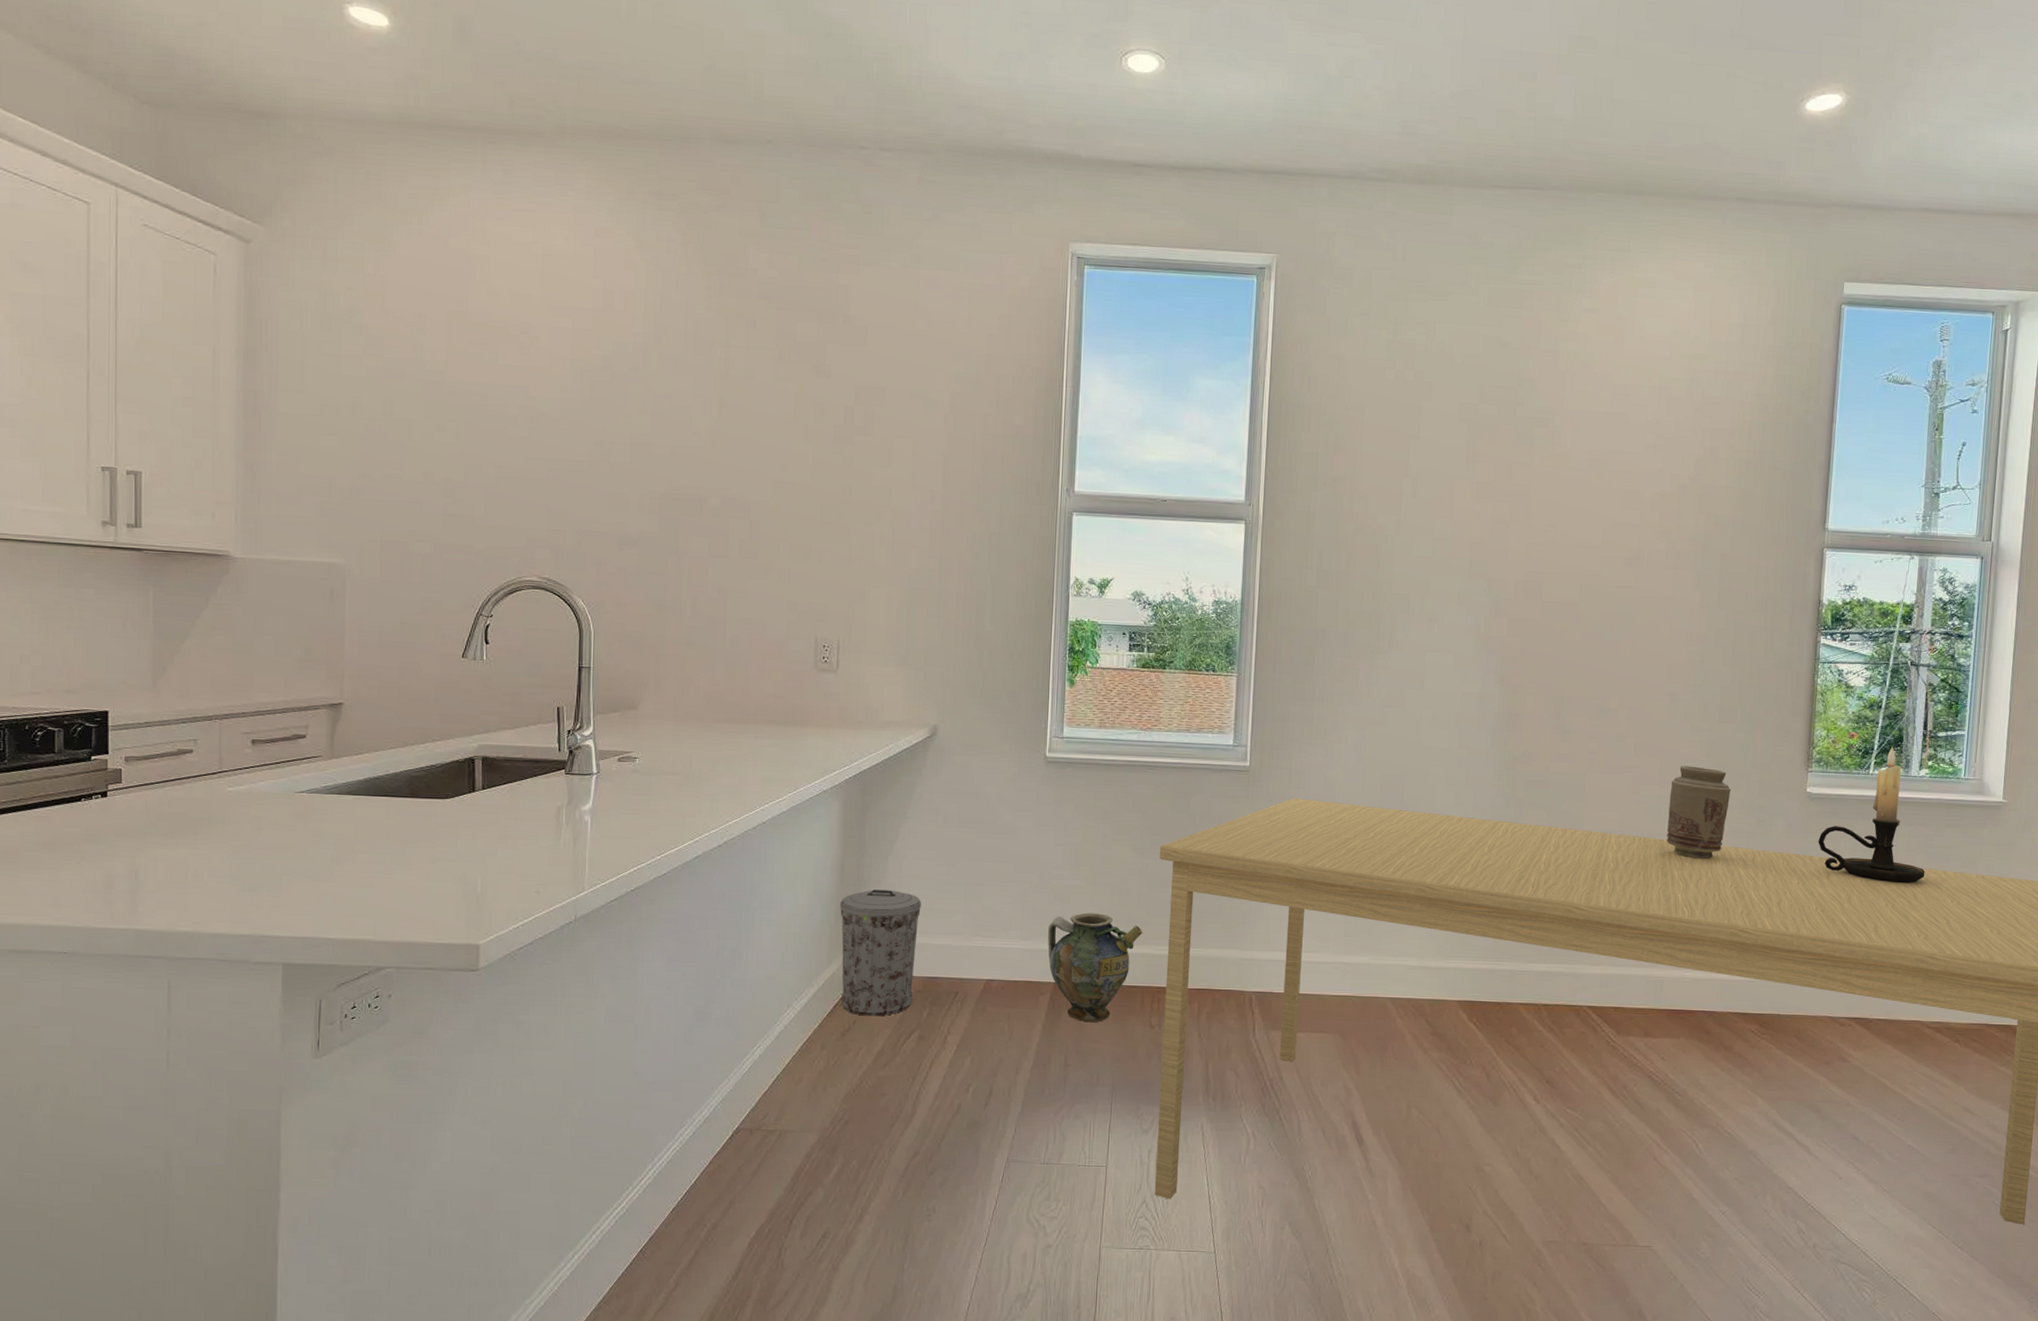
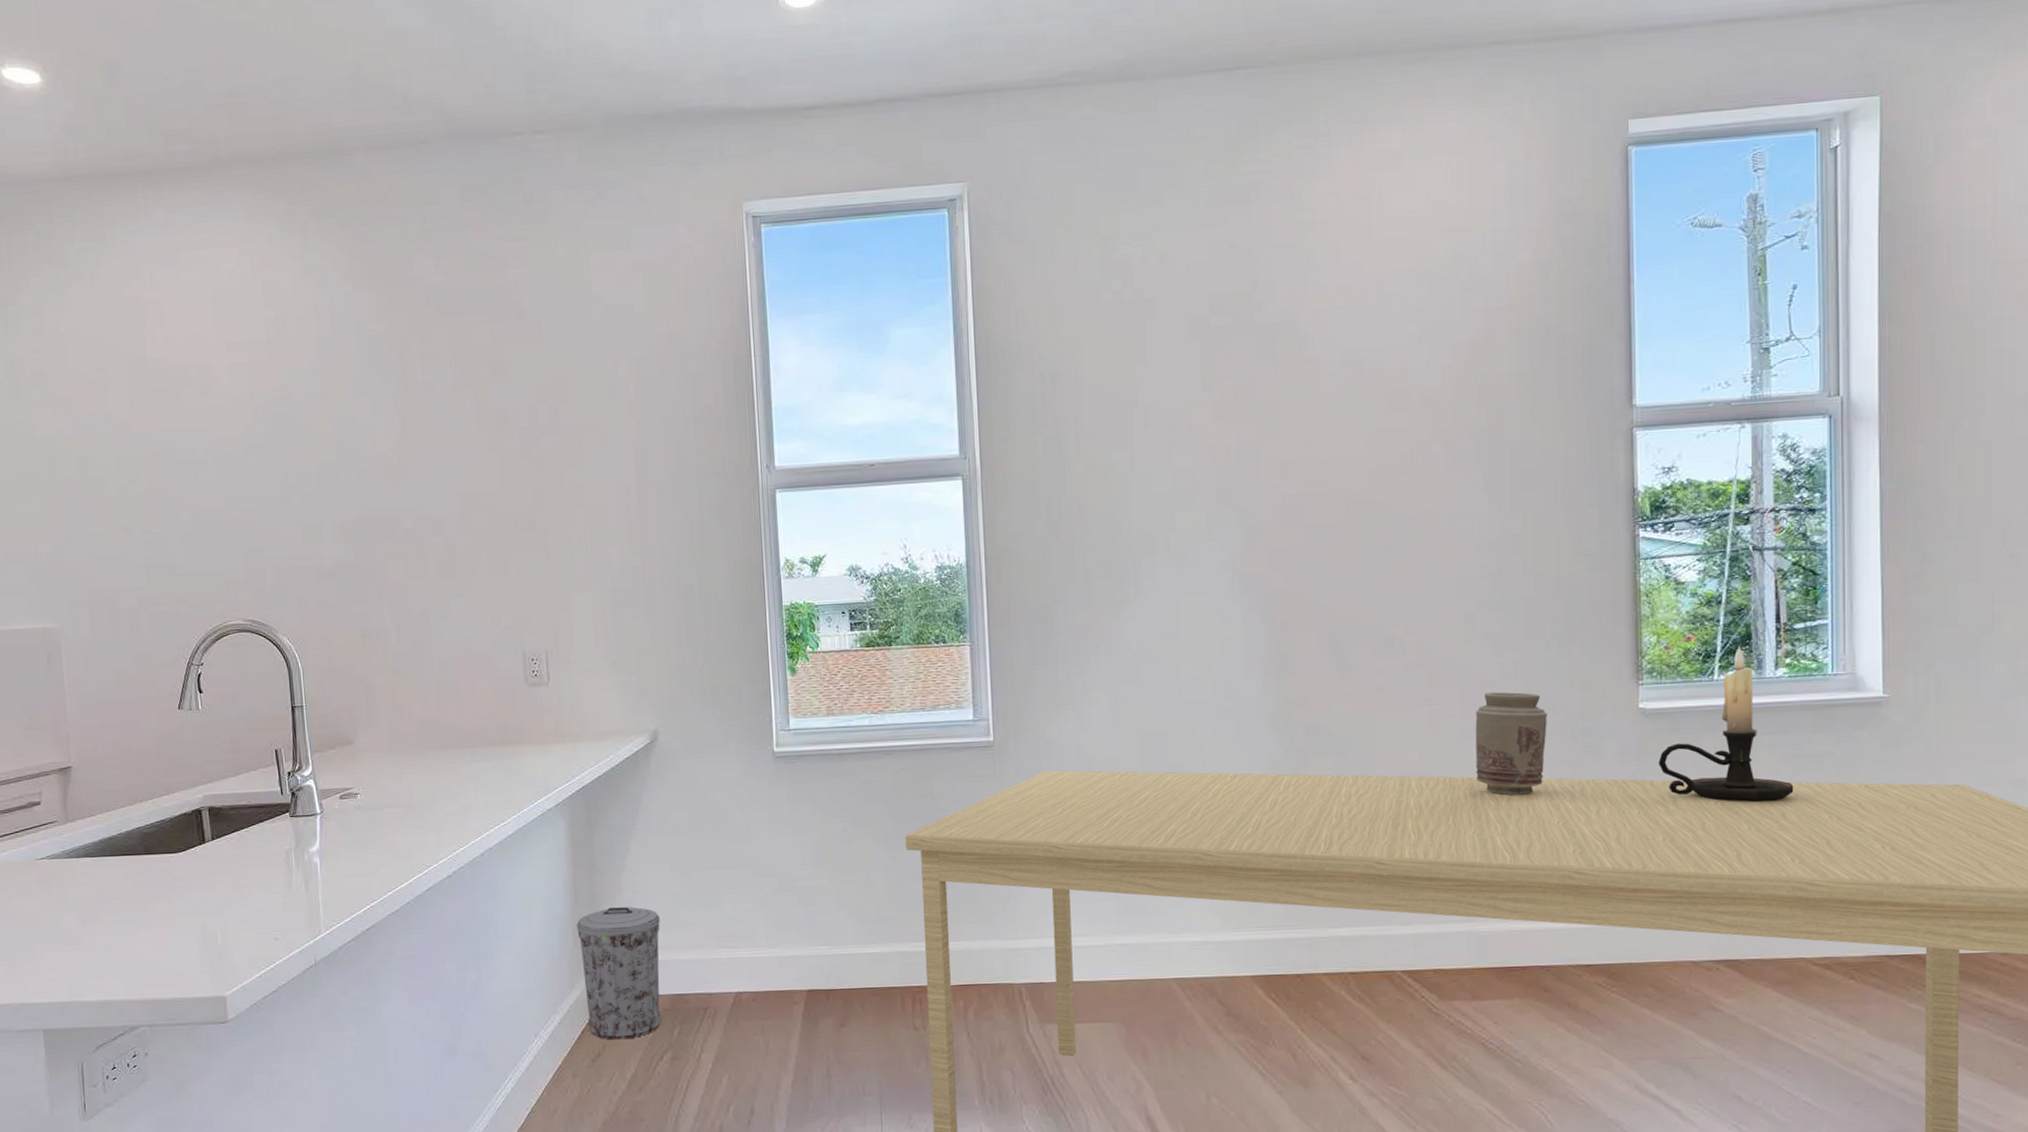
ceramic jug: present [1047,913,1143,1023] -> none [794,913,896,1030]

